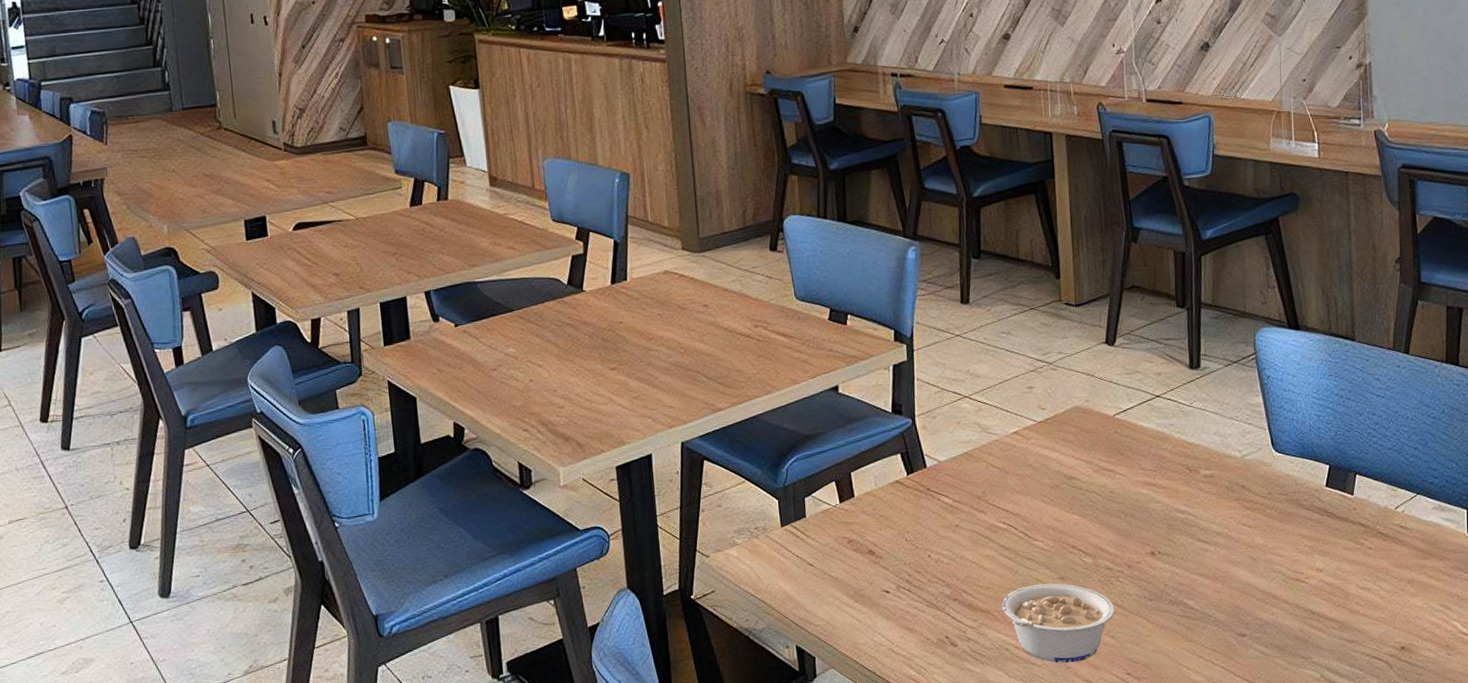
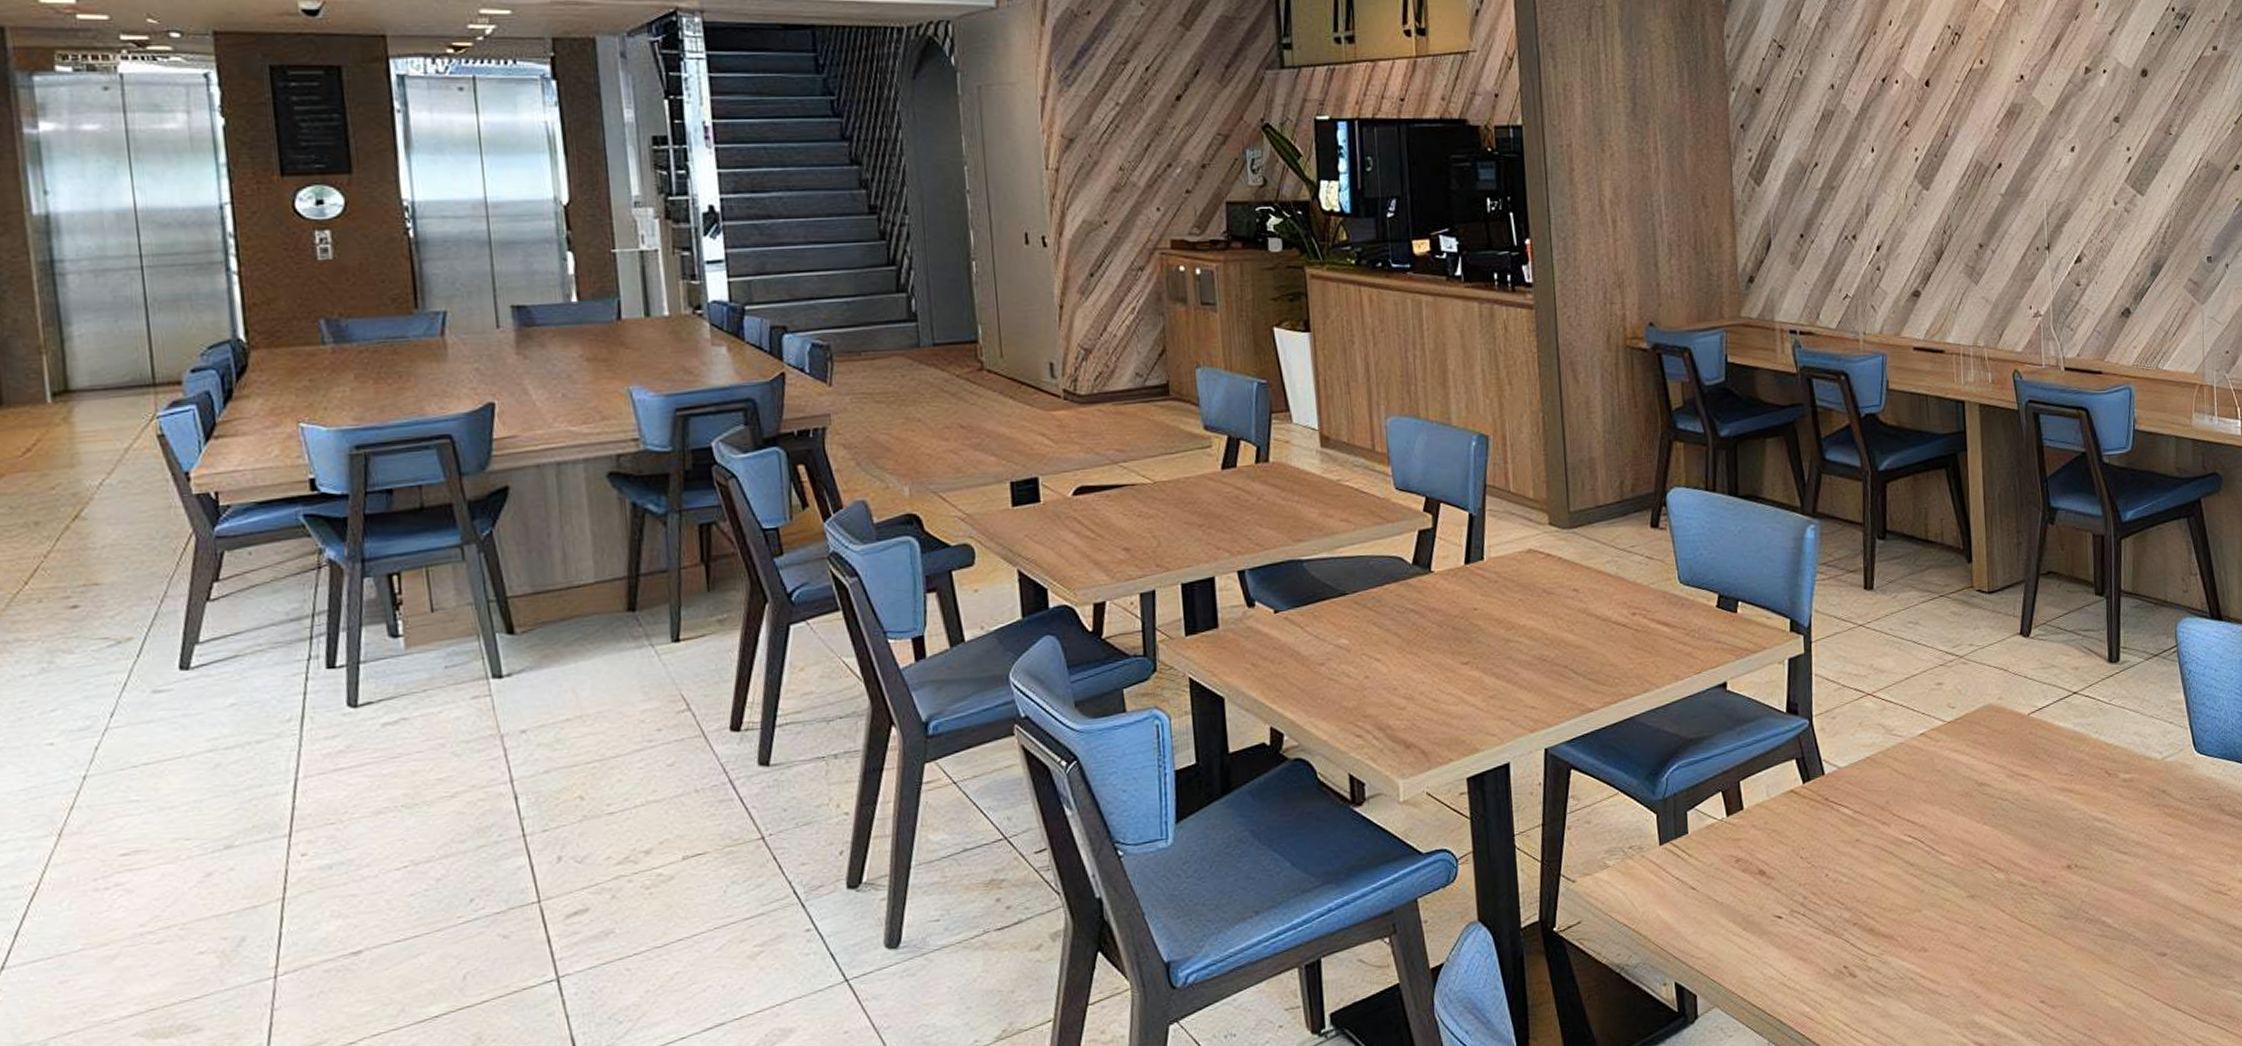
legume: present [1001,583,1115,664] -> none [1906,902,2028,993]

